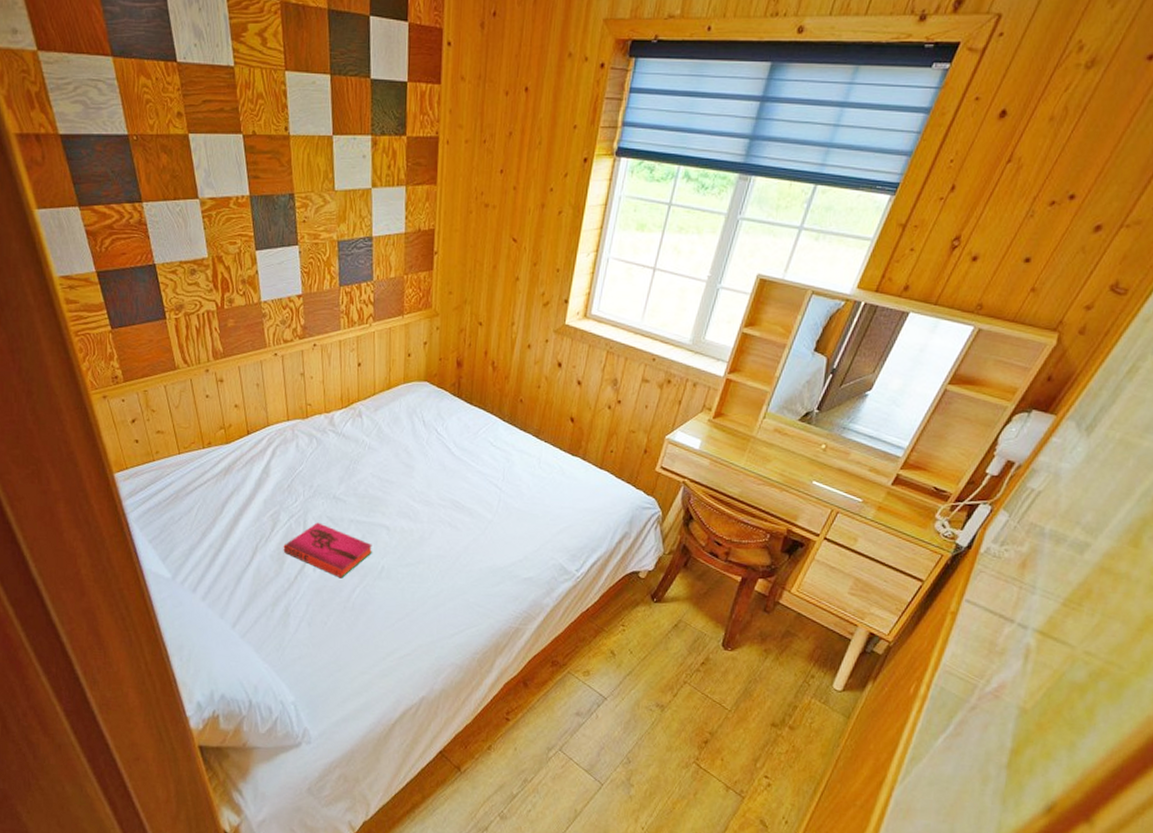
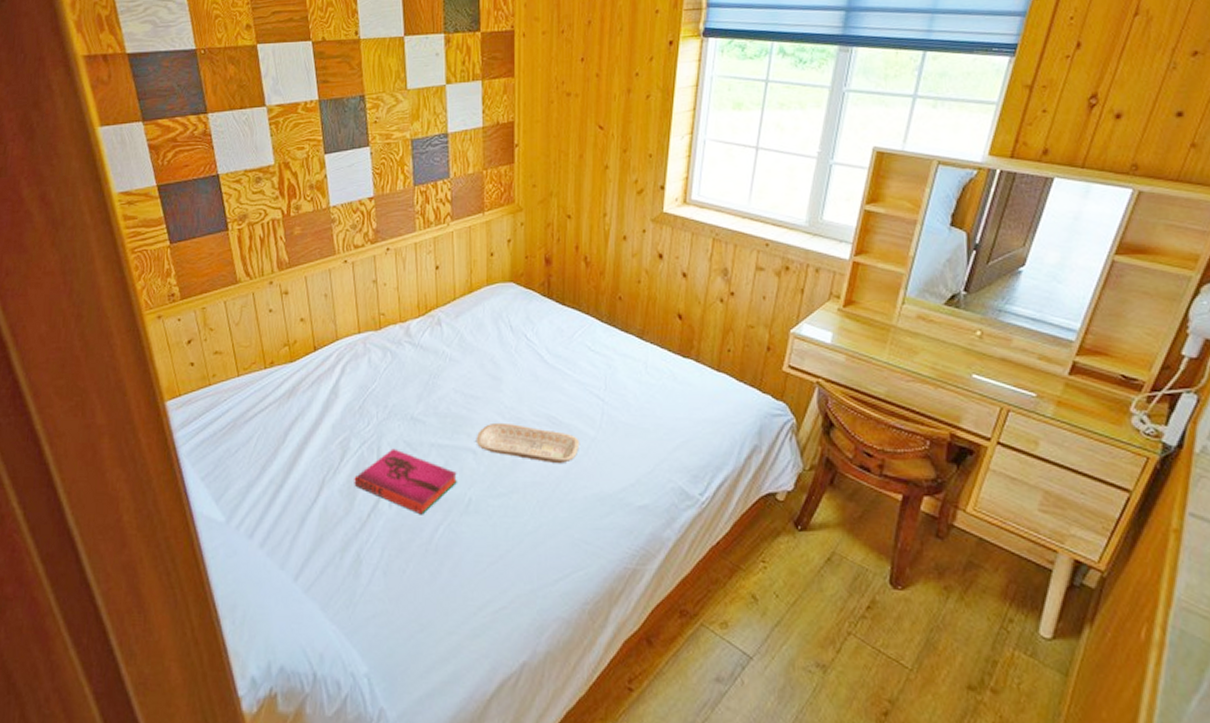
tray: none [389,504,479,541] -> present [476,422,580,464]

